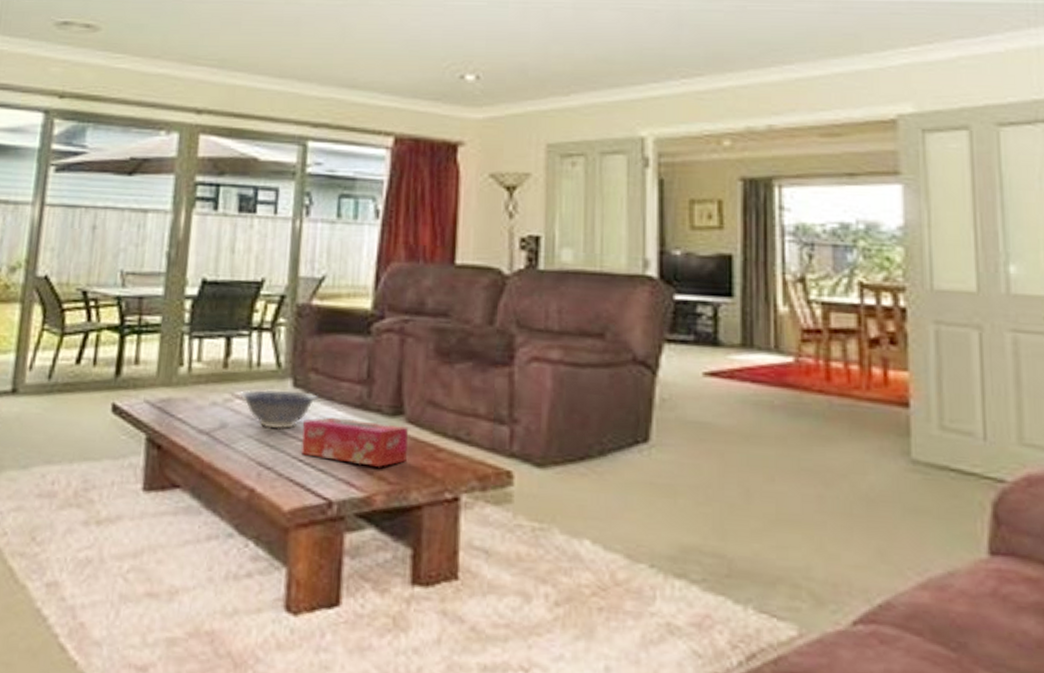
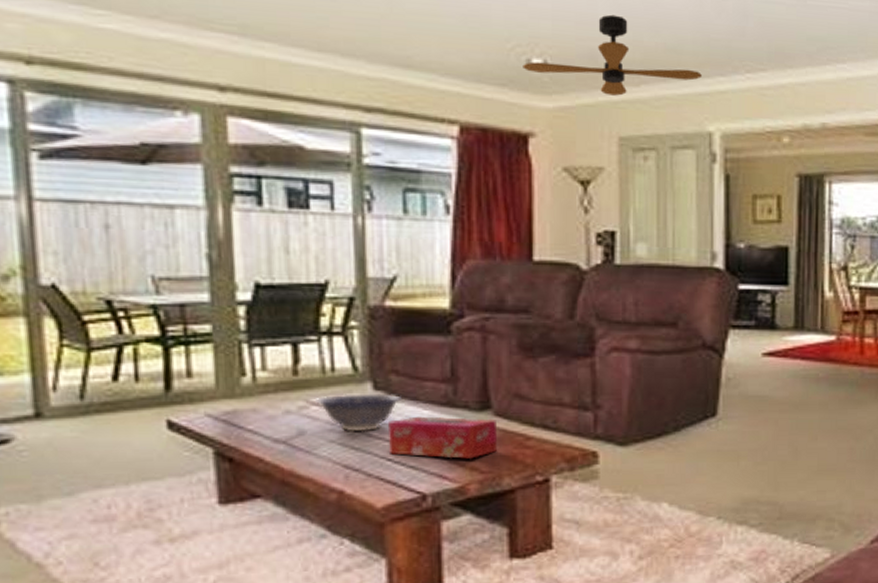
ceiling fan: none [456,32,634,105] -> present [523,14,702,96]

